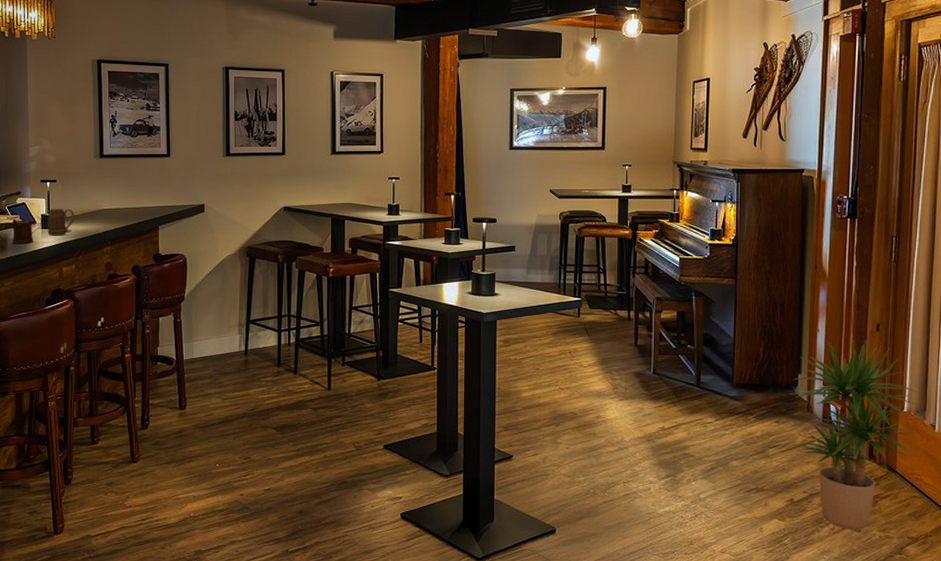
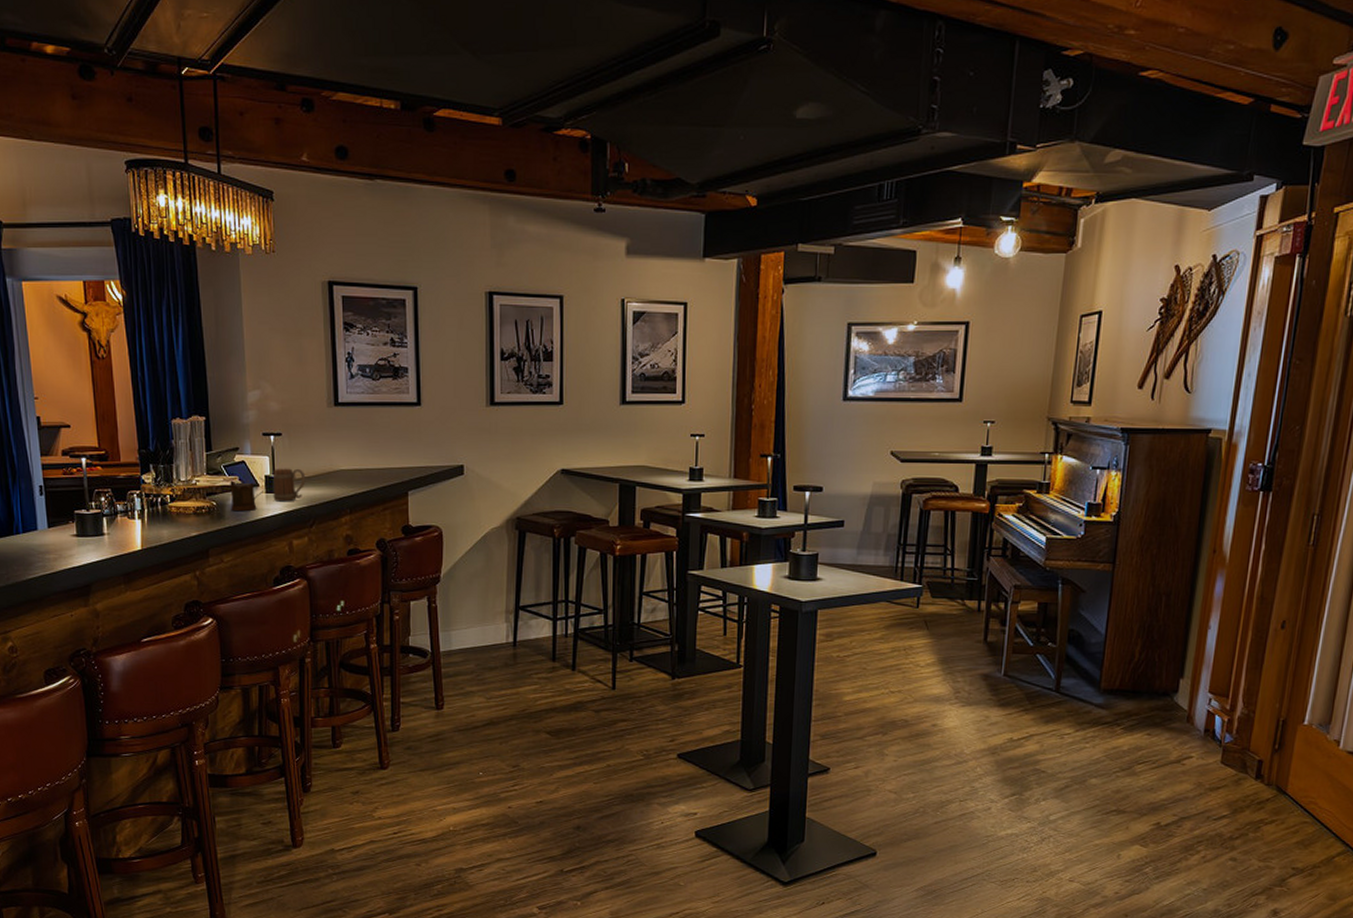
potted plant: present [789,339,919,530] -> none [1167,638,1324,859]

